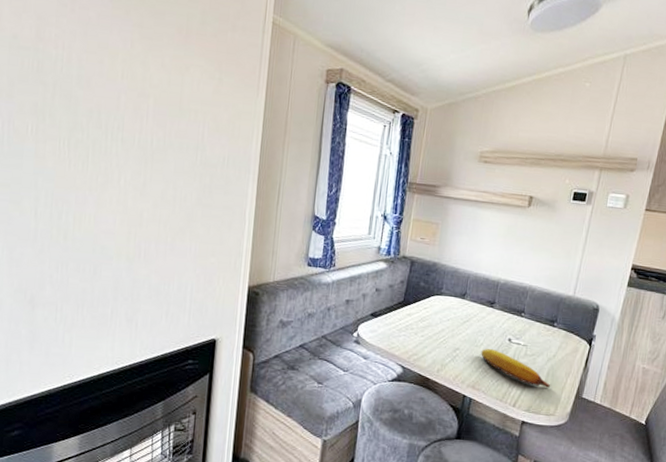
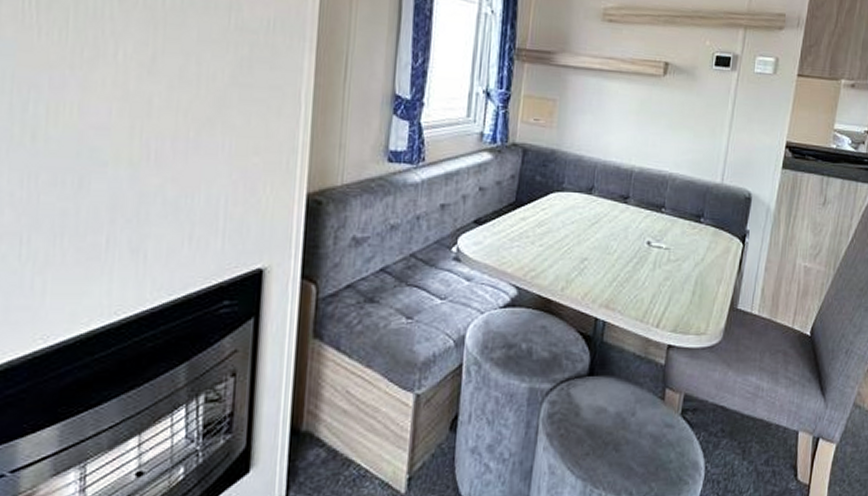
fruit: present [481,348,551,388] -> none [614,255,700,300]

